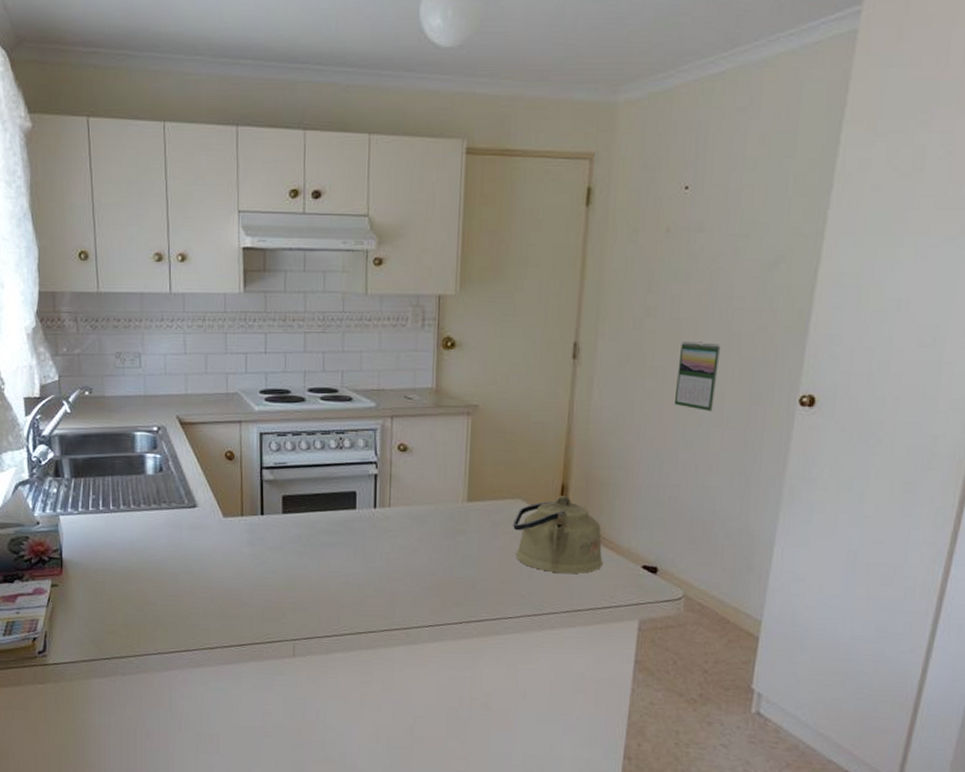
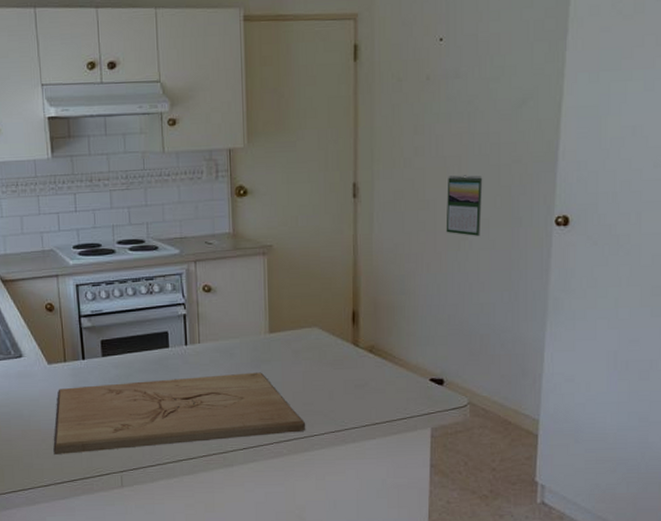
cutting board: none [223,543,499,616] -> present [53,372,305,454]
kettle: present [512,495,604,573] -> none [311,320,396,391]

